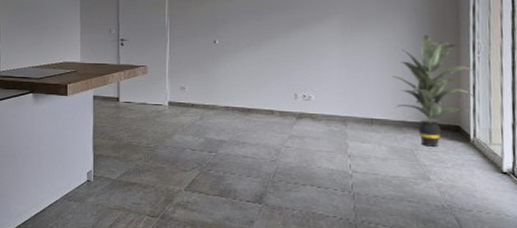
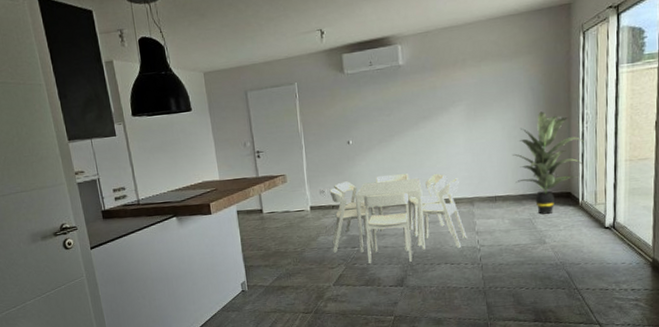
dining set: none [188,80,338,177] -> present [329,173,468,263]

